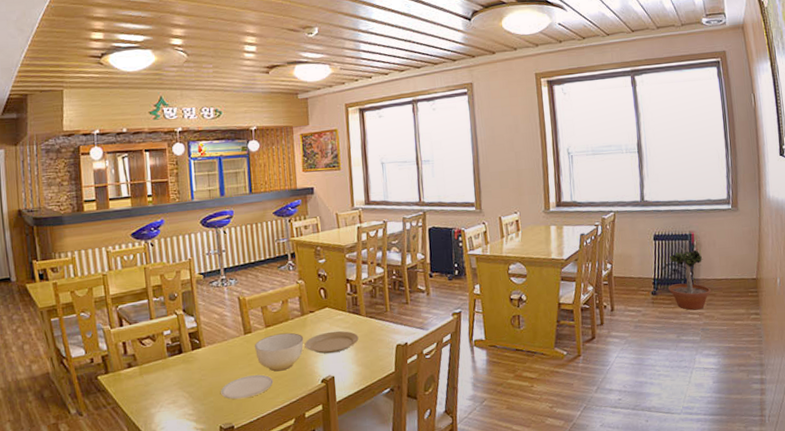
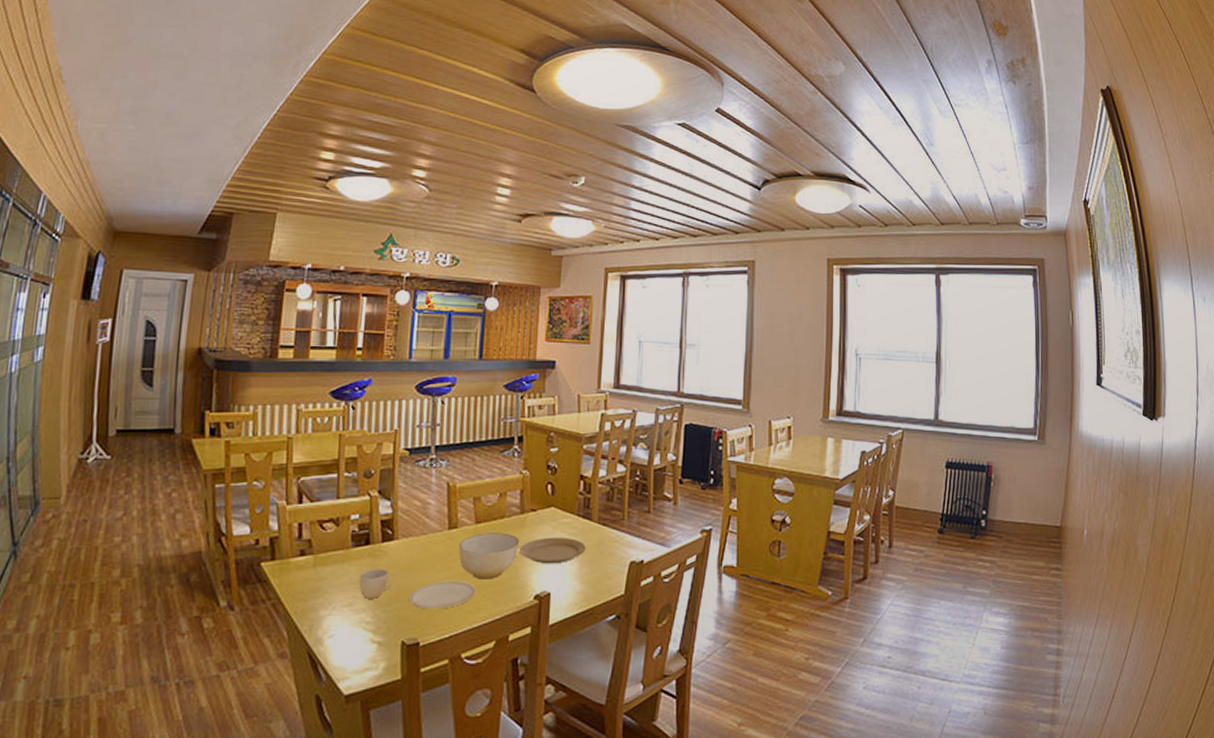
cup: none [178,371,205,396] -> present [358,569,391,599]
potted tree: present [668,242,712,311] -> none [957,475,1008,557]

